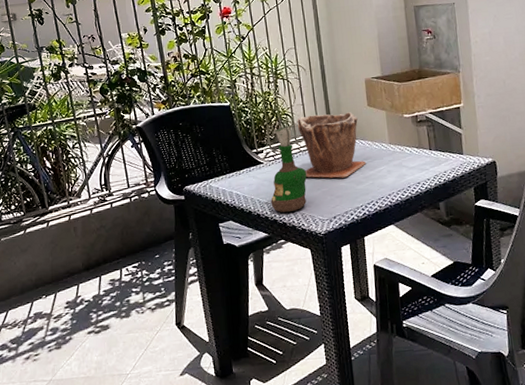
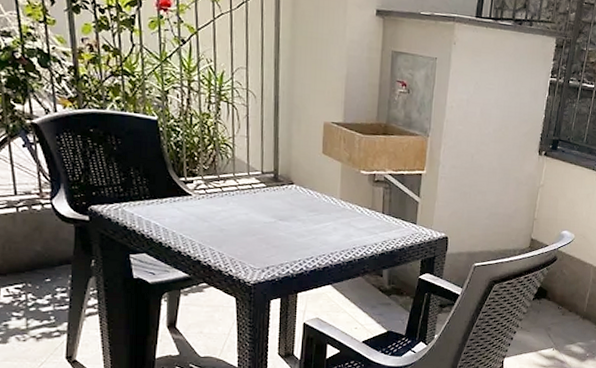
grog bottle: present [271,125,307,213] -> none [196,157,243,255]
plant pot: present [297,112,367,178] -> none [238,150,312,227]

